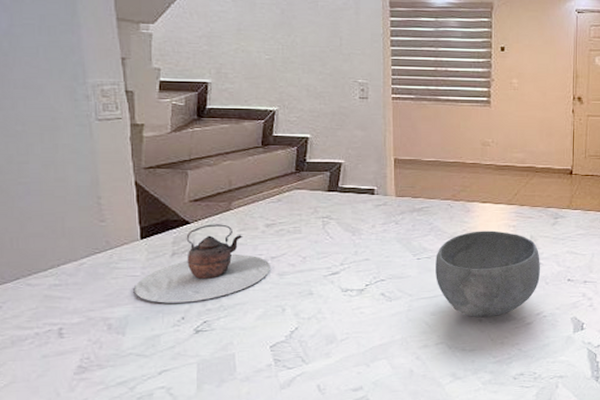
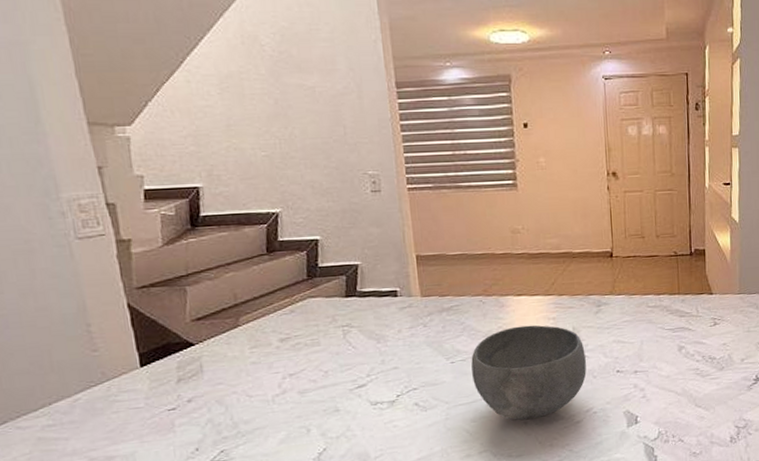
teapot: present [134,224,270,303] -> none [139,342,290,435]

